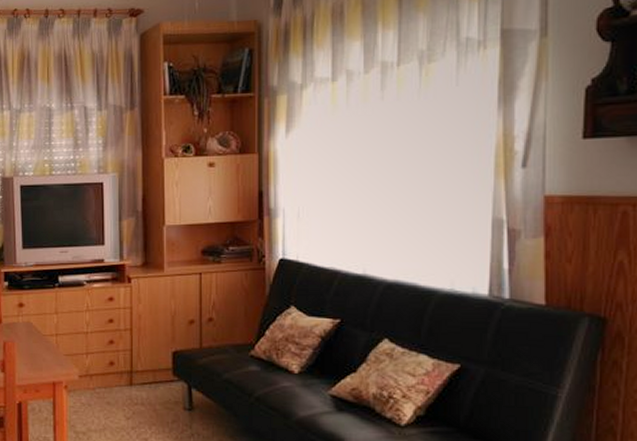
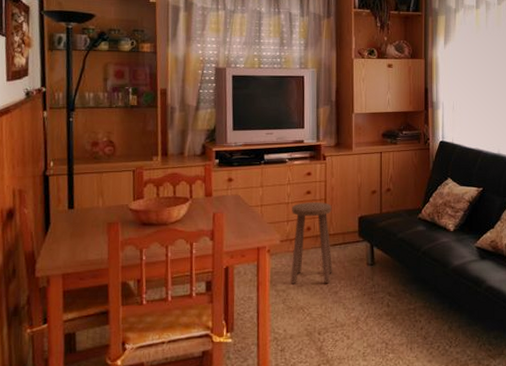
stool: none [91,332,142,428] -> present [290,202,333,283]

